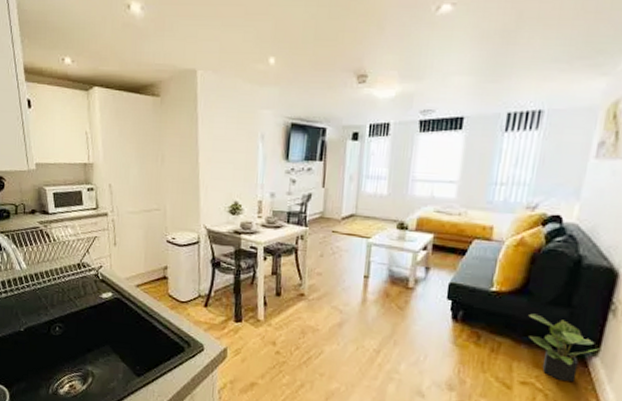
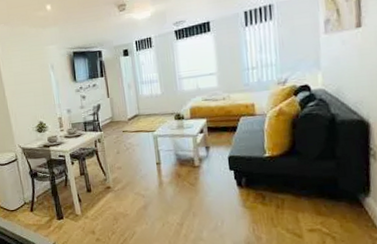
potted plant: present [527,313,600,382] -> none [300,169,370,223]

